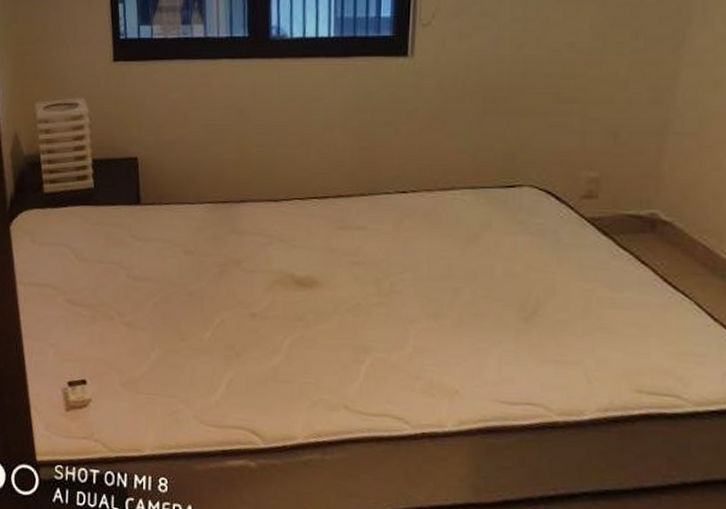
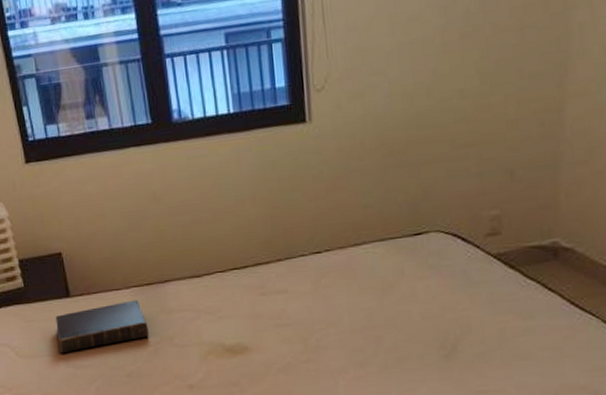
book: none [121,216,217,263] -> present [55,299,149,354]

